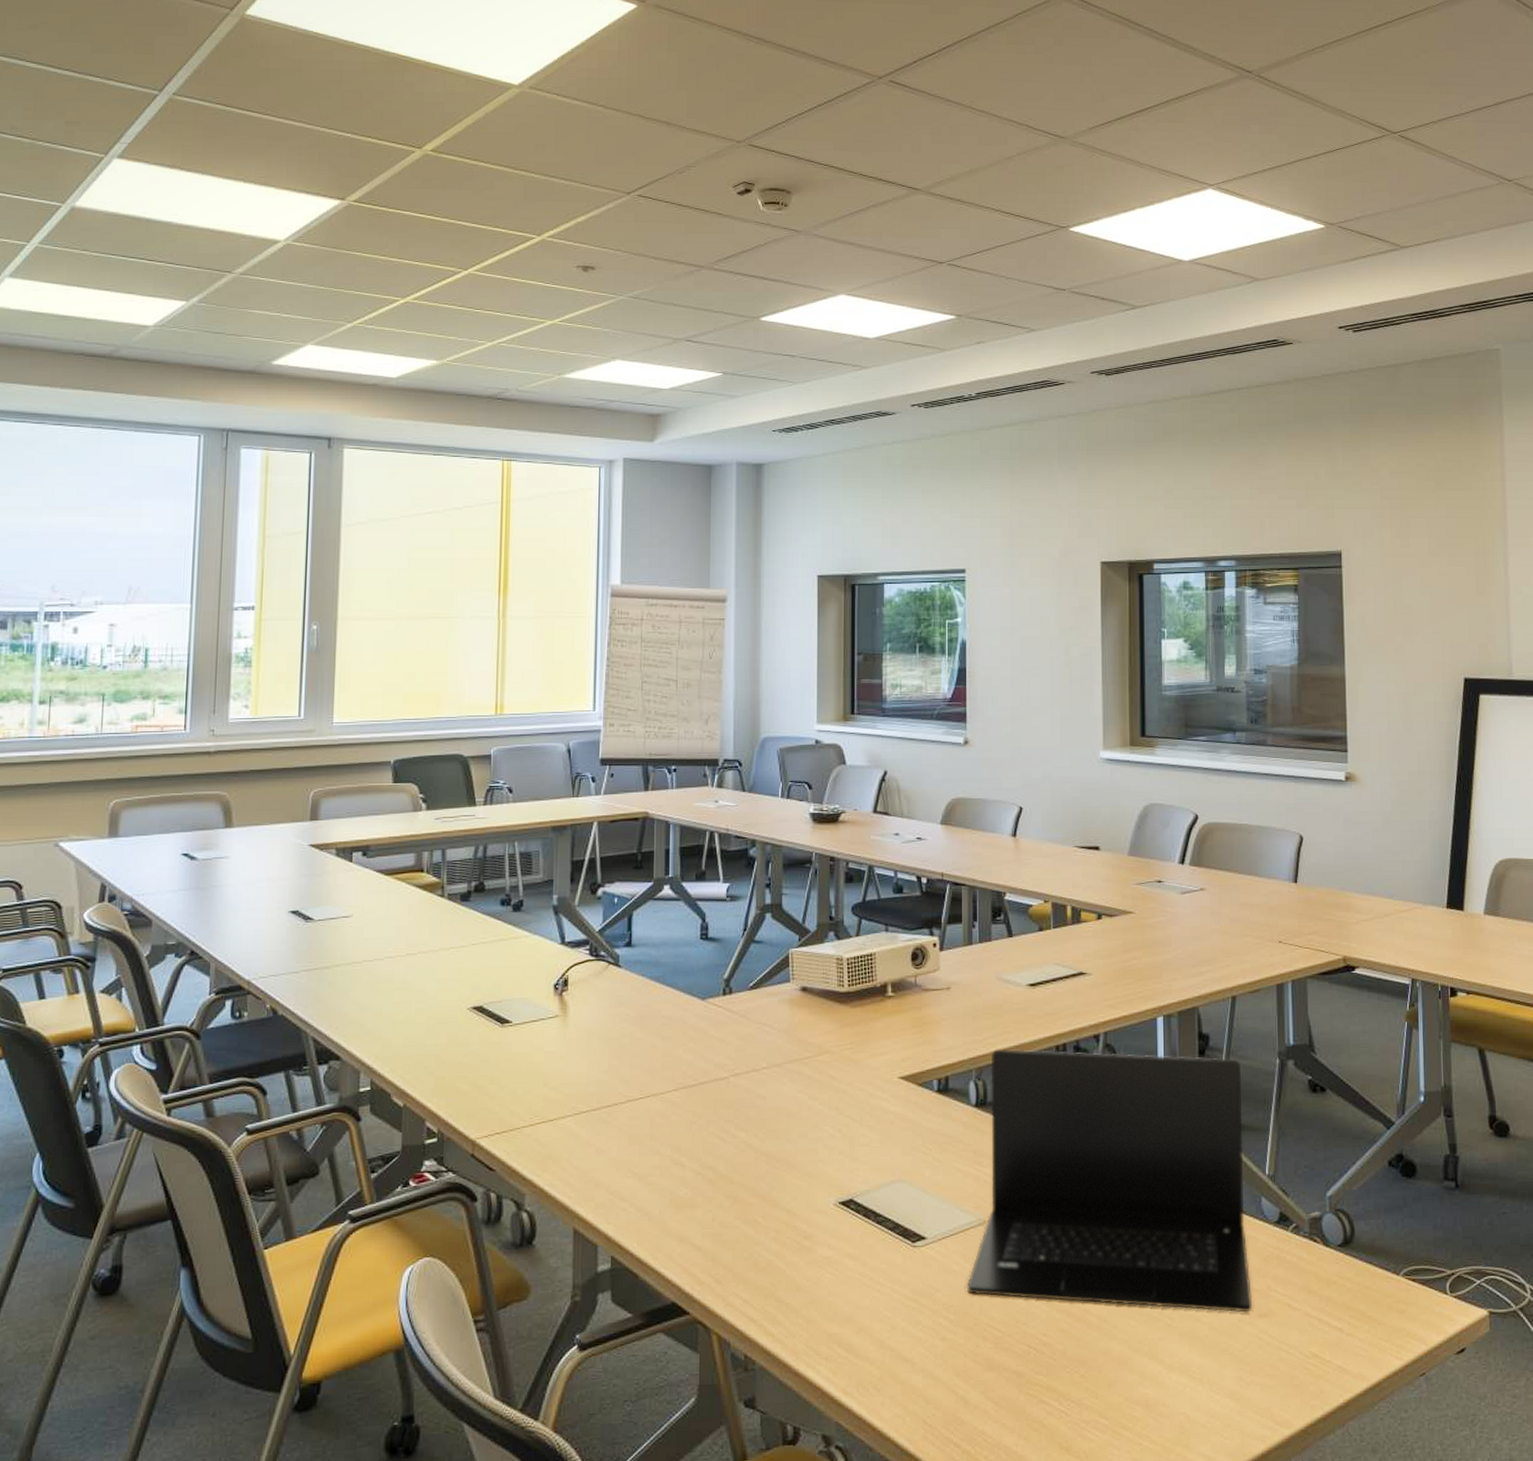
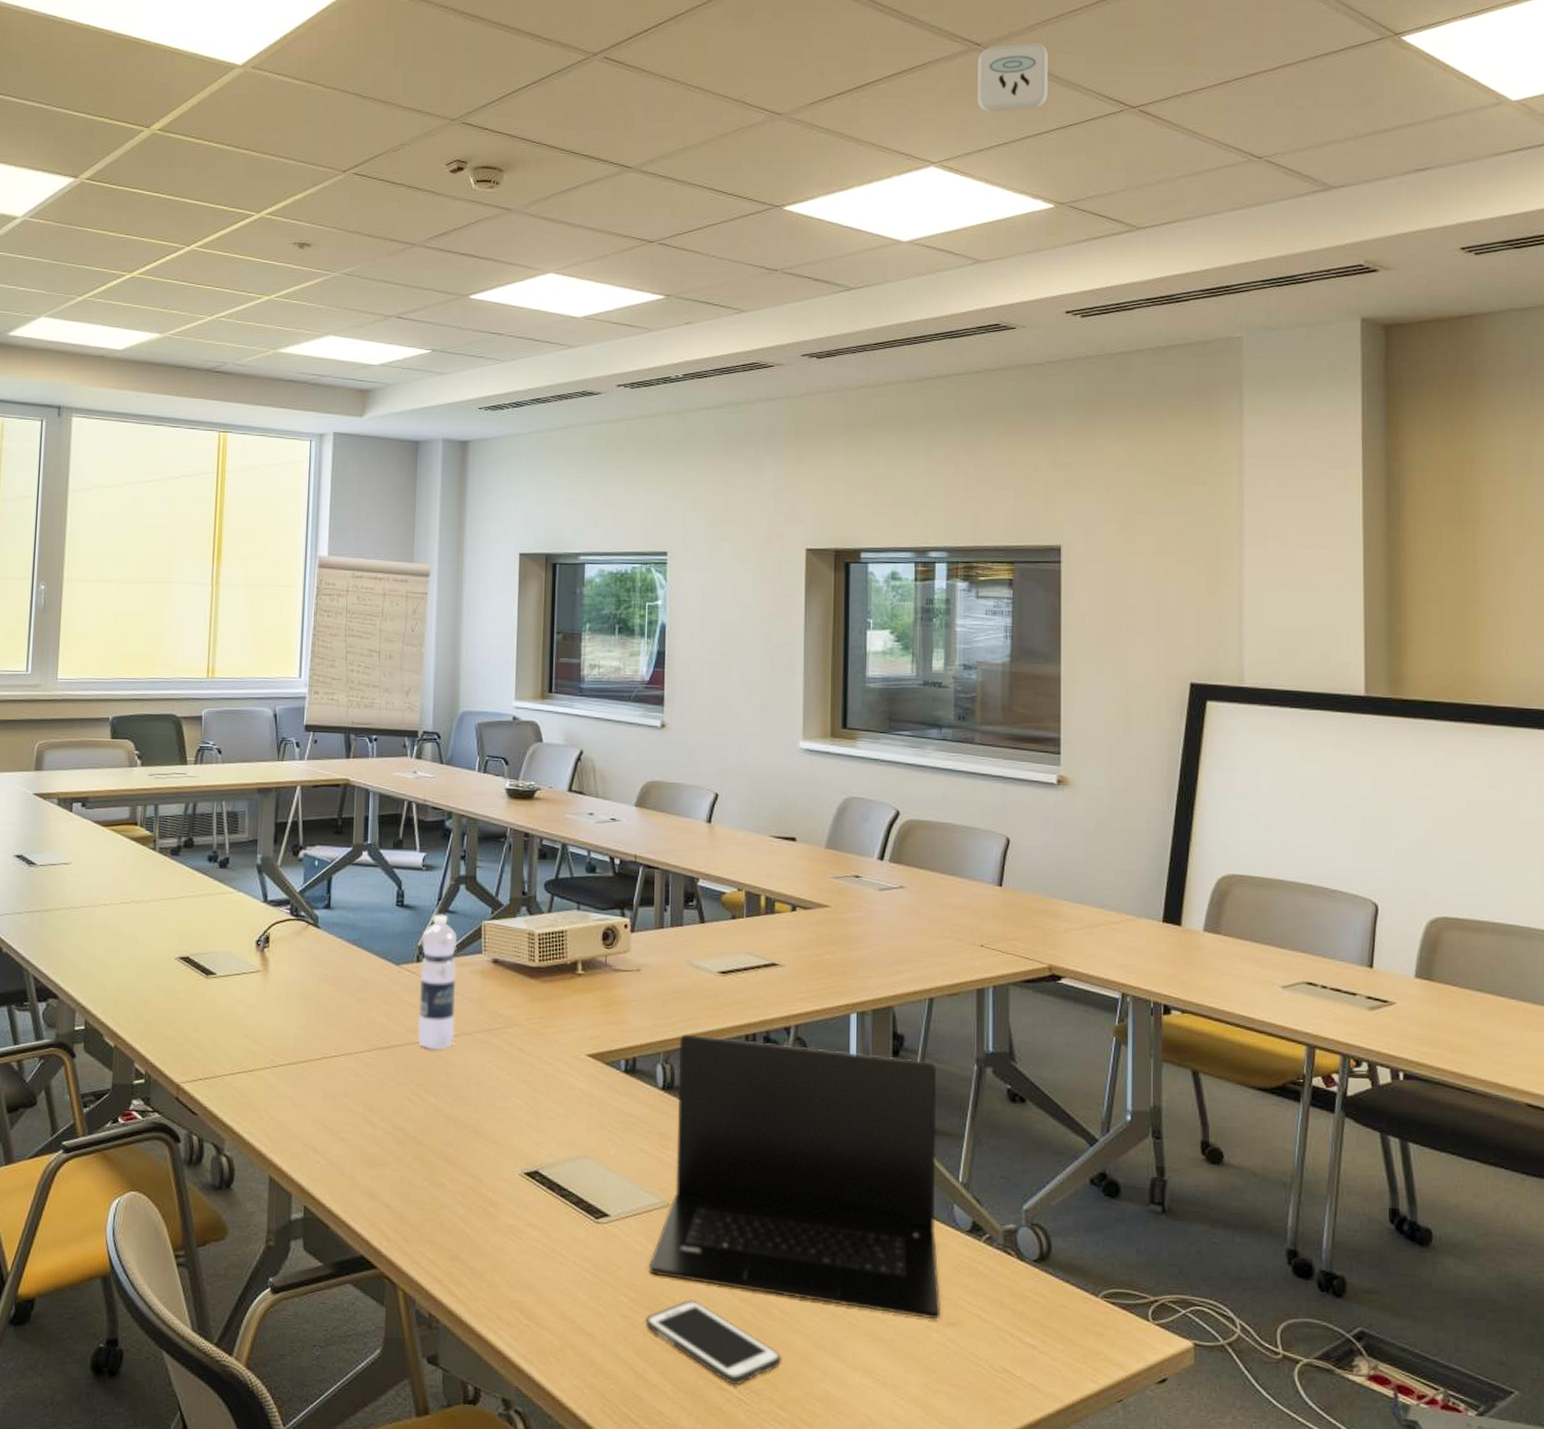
water bottle: none [726,944,765,1084] -> present [418,914,458,1050]
cell phone: none [965,1315,1101,1398] -> present [645,1300,782,1386]
smoke detector: none [1249,71,1315,137] -> present [977,43,1048,112]

